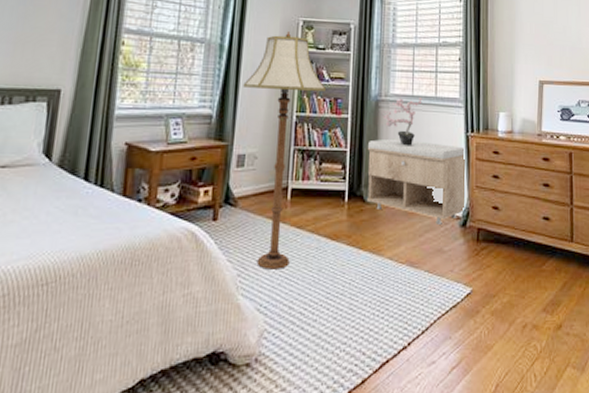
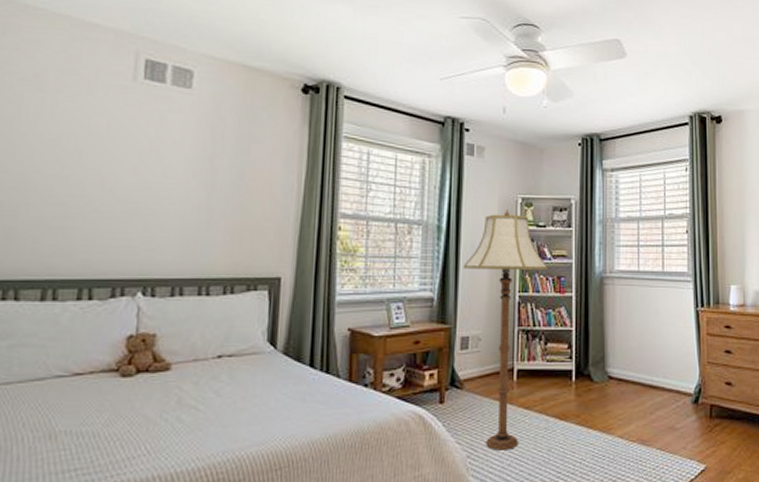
storage bench: present [366,138,467,224] -> none [593,316,699,402]
potted plant: present [381,97,423,146] -> none [606,273,649,323]

